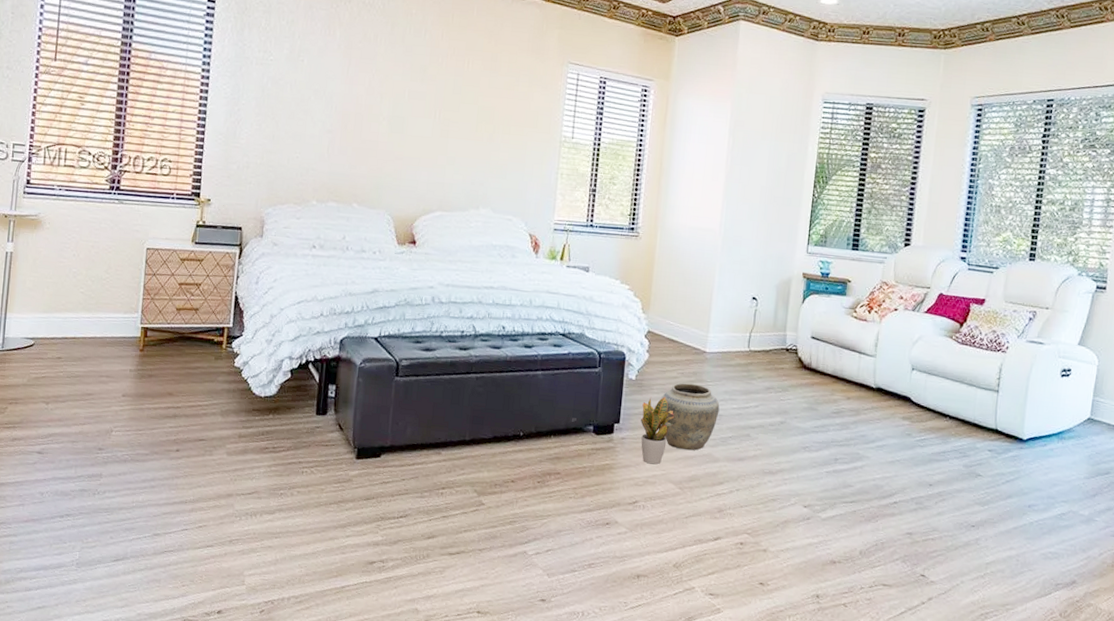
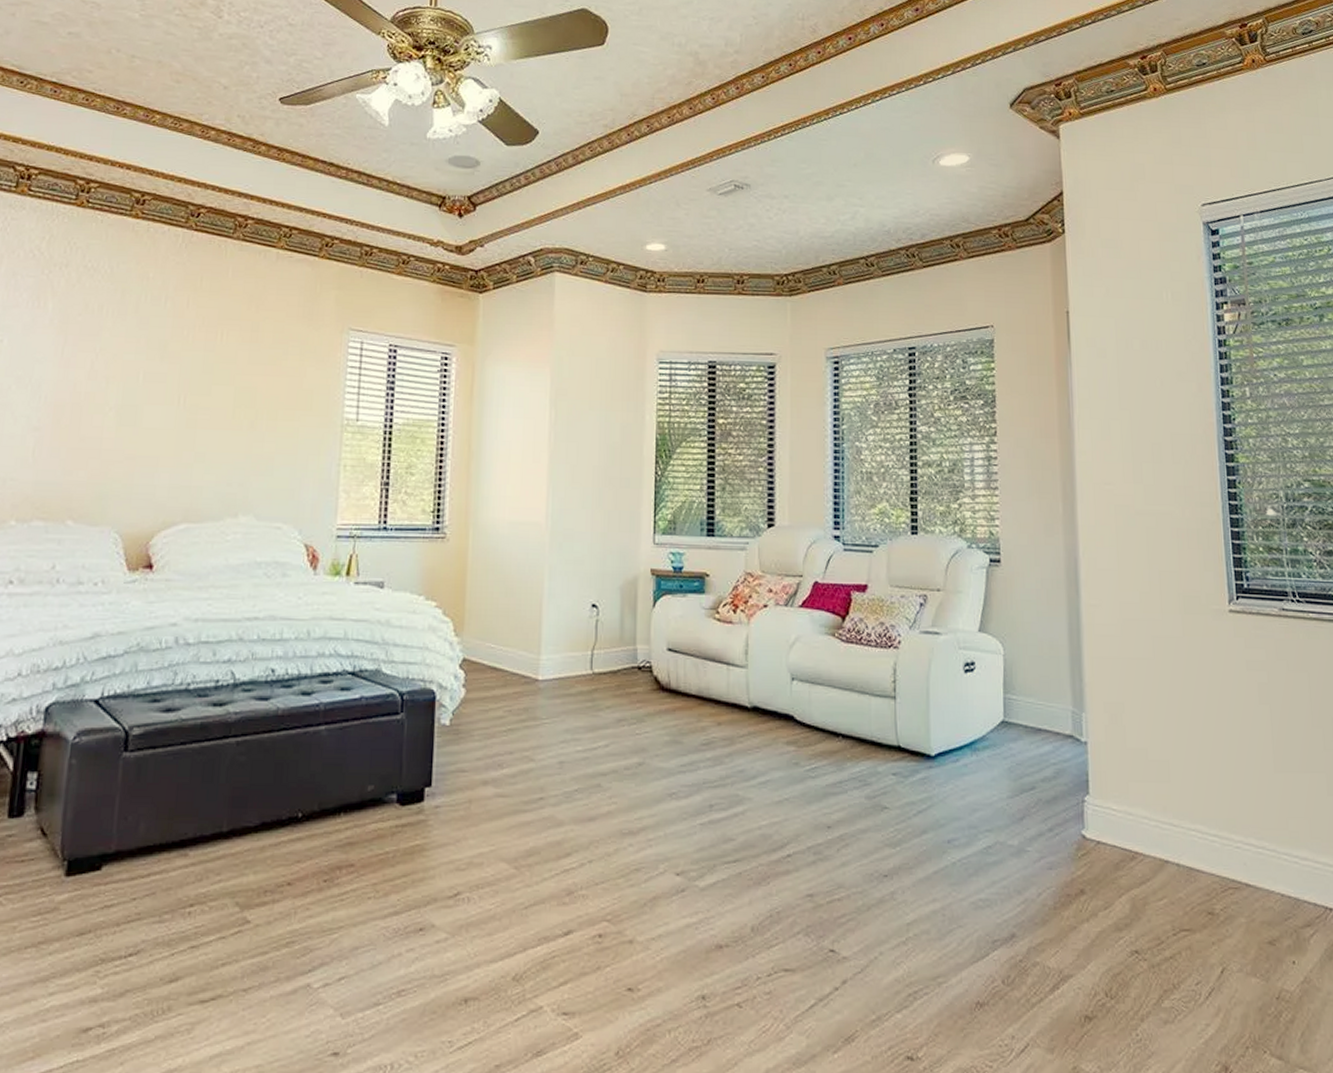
potted plant: present [640,396,675,465] -> none [458,744,503,839]
vase: present [661,383,720,450] -> none [484,724,560,813]

